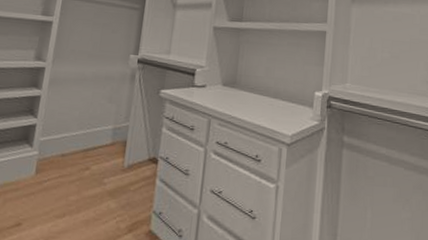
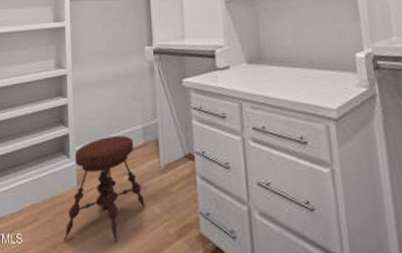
stool: none [10,132,102,232] -> present [64,136,145,243]

